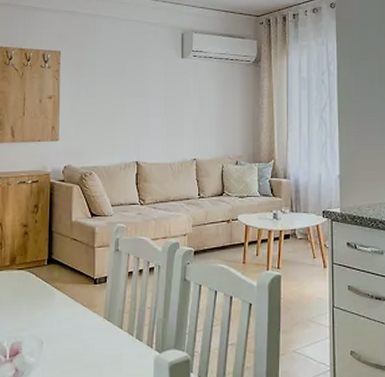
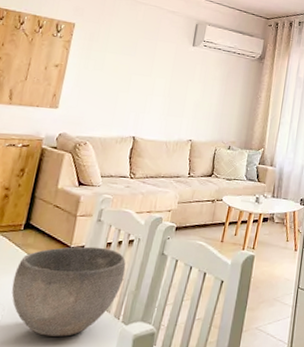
bowl: none [46,277,150,366] -> present [11,246,126,337]

